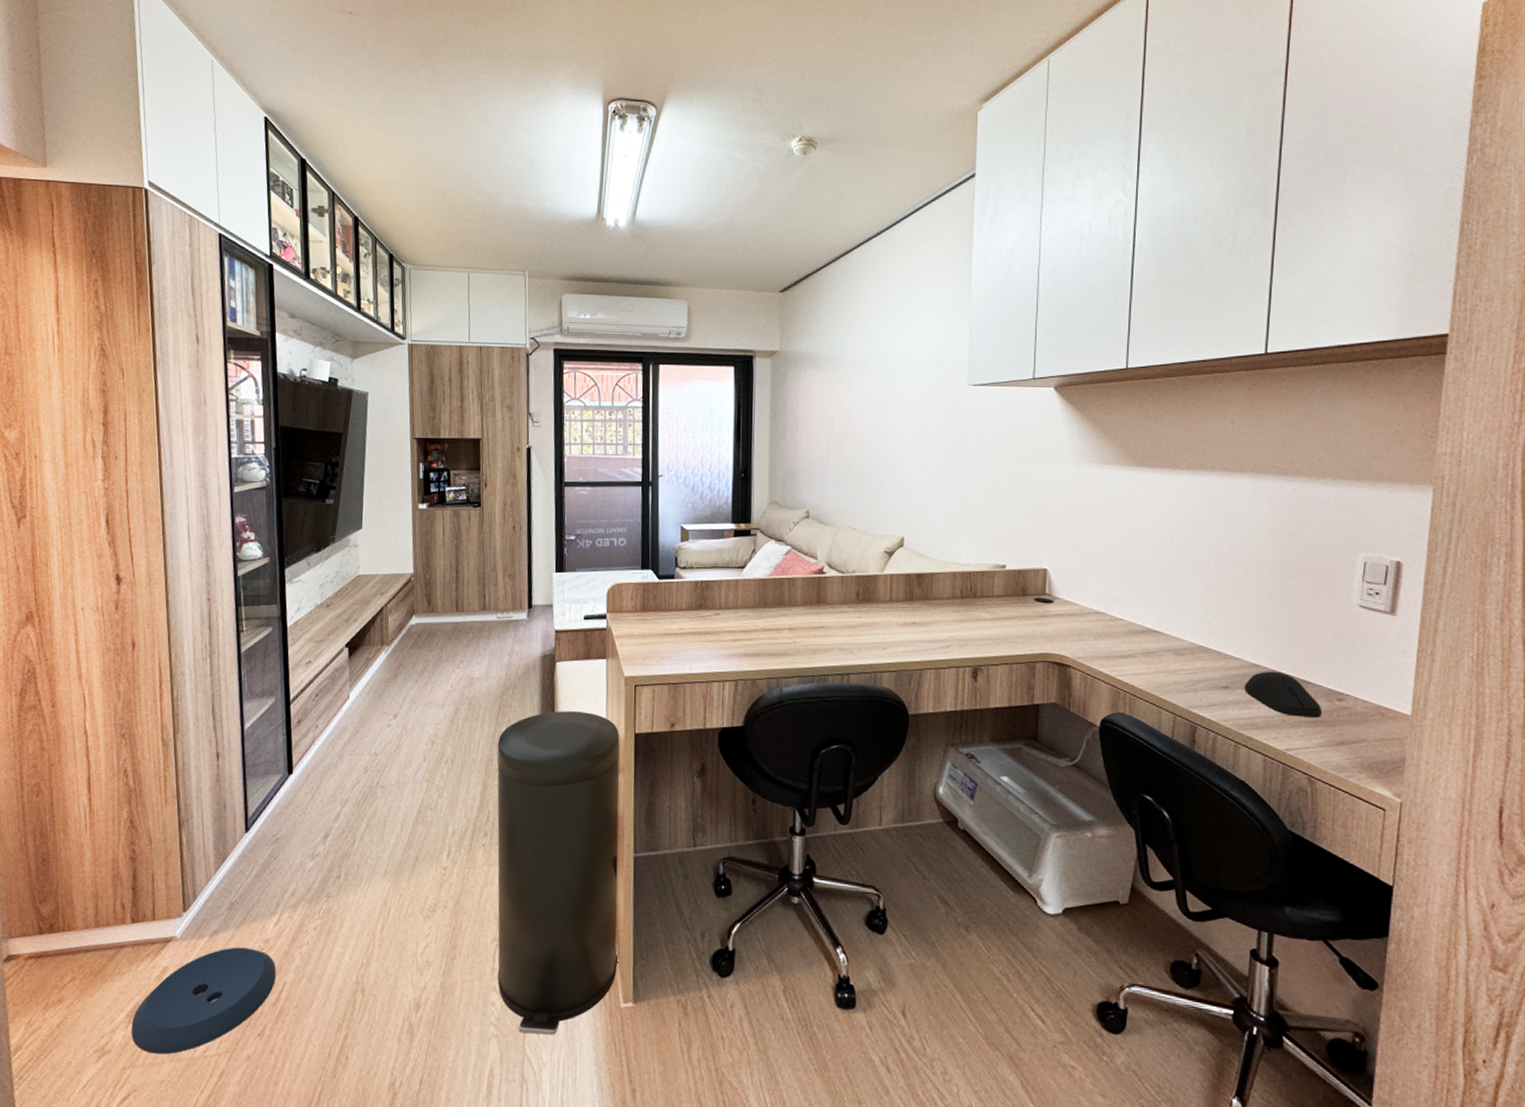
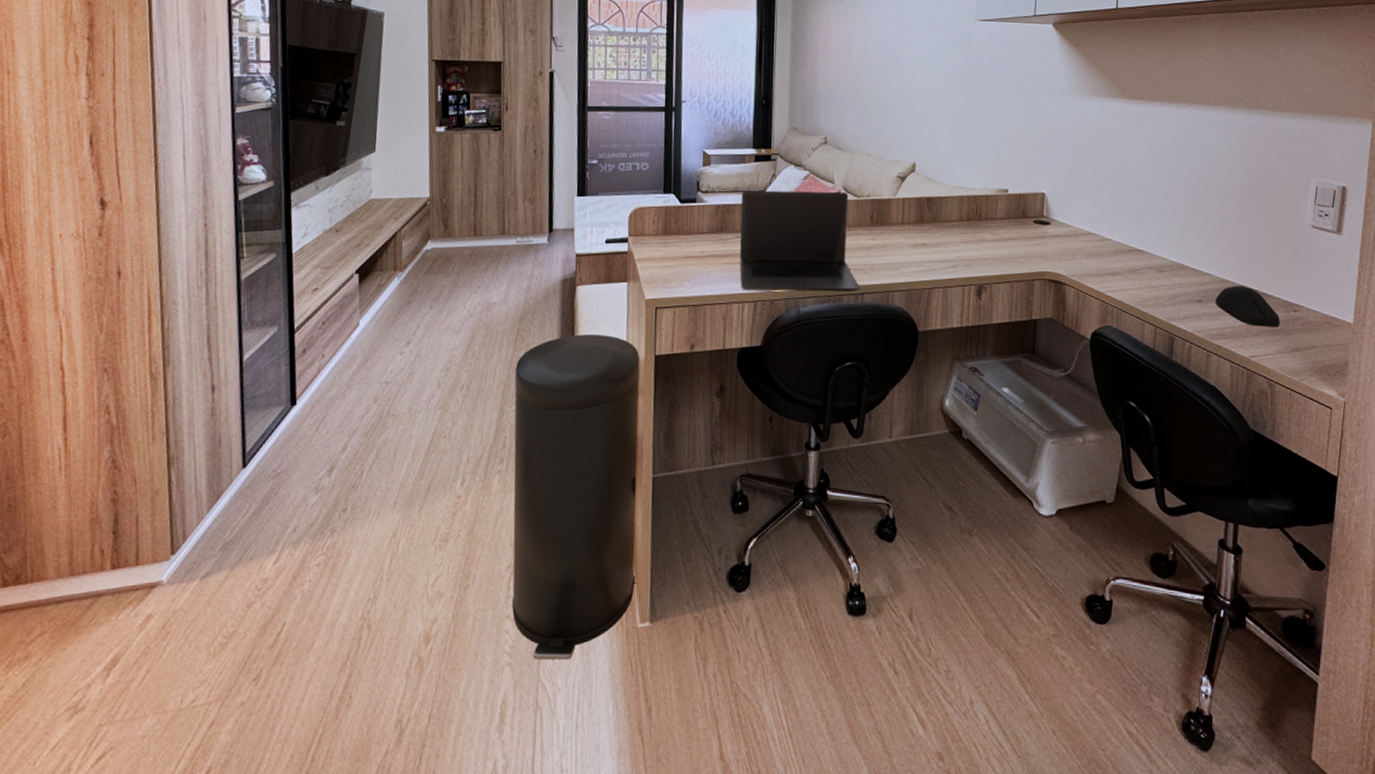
robot vacuum: present [131,947,276,1055] -> none [109,589,275,707]
laptop computer: none [719,566,845,672] -> present [739,190,860,292]

